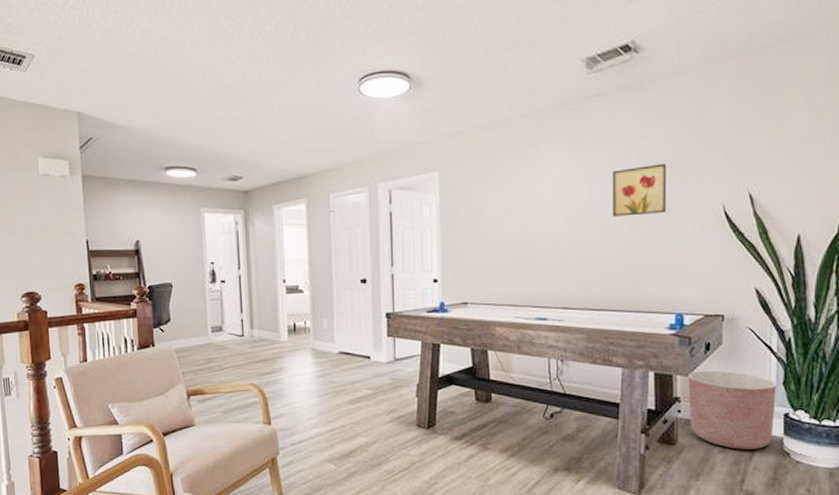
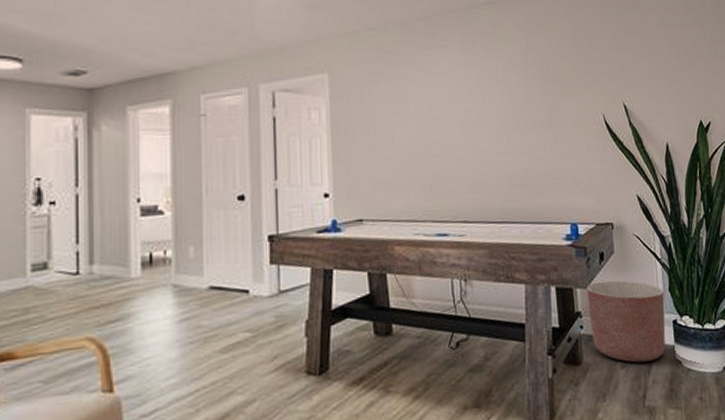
wall art: present [613,163,666,217] -> none [504,73,554,125]

